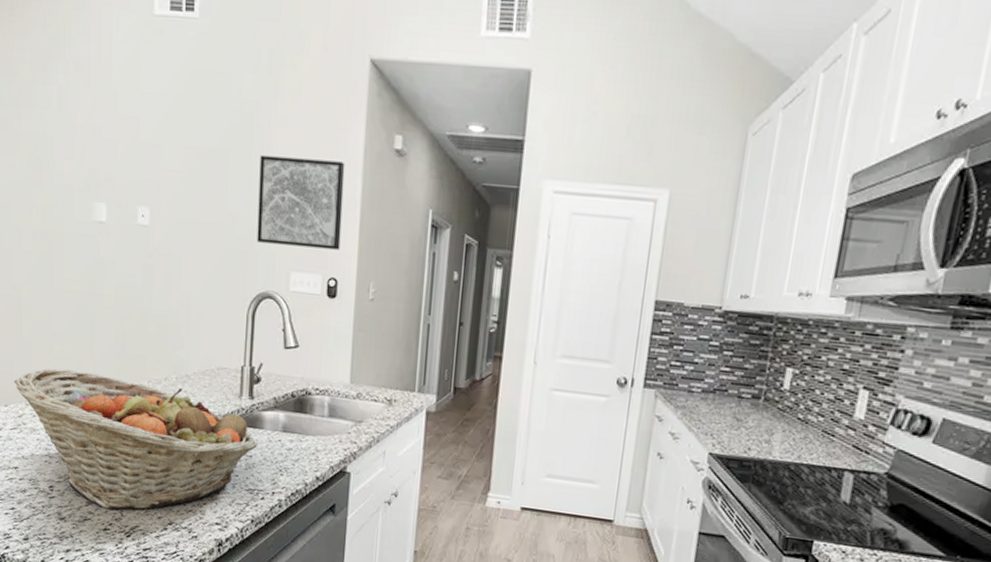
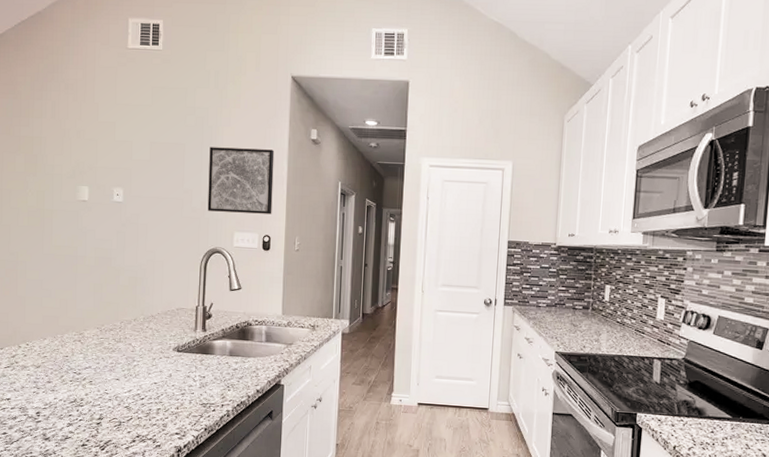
fruit basket: present [13,368,257,510] -> none [8,317,209,429]

